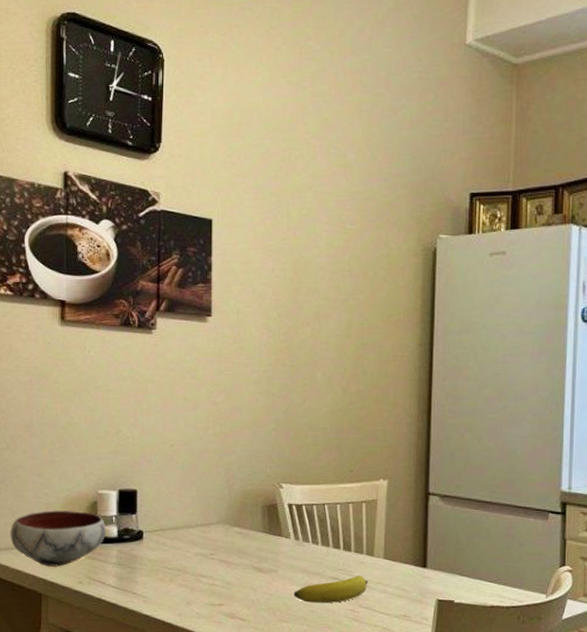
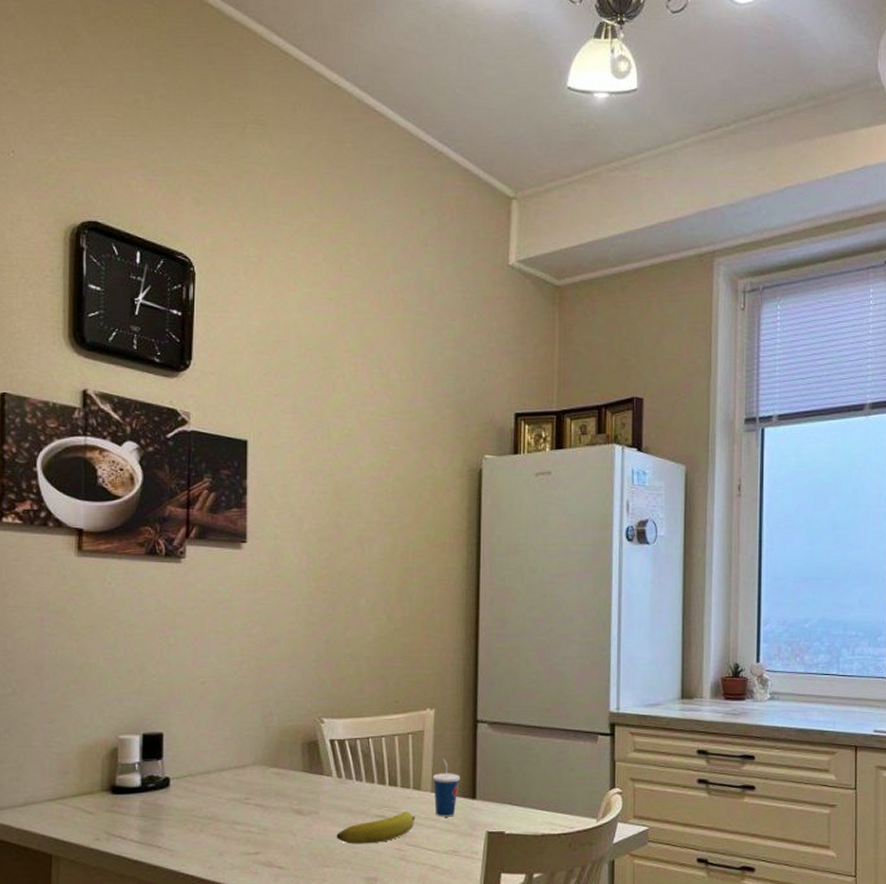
bowl: present [10,510,106,567] -> none [15,760,128,824]
cup: none [384,526,411,583] -> present [432,757,460,817]

